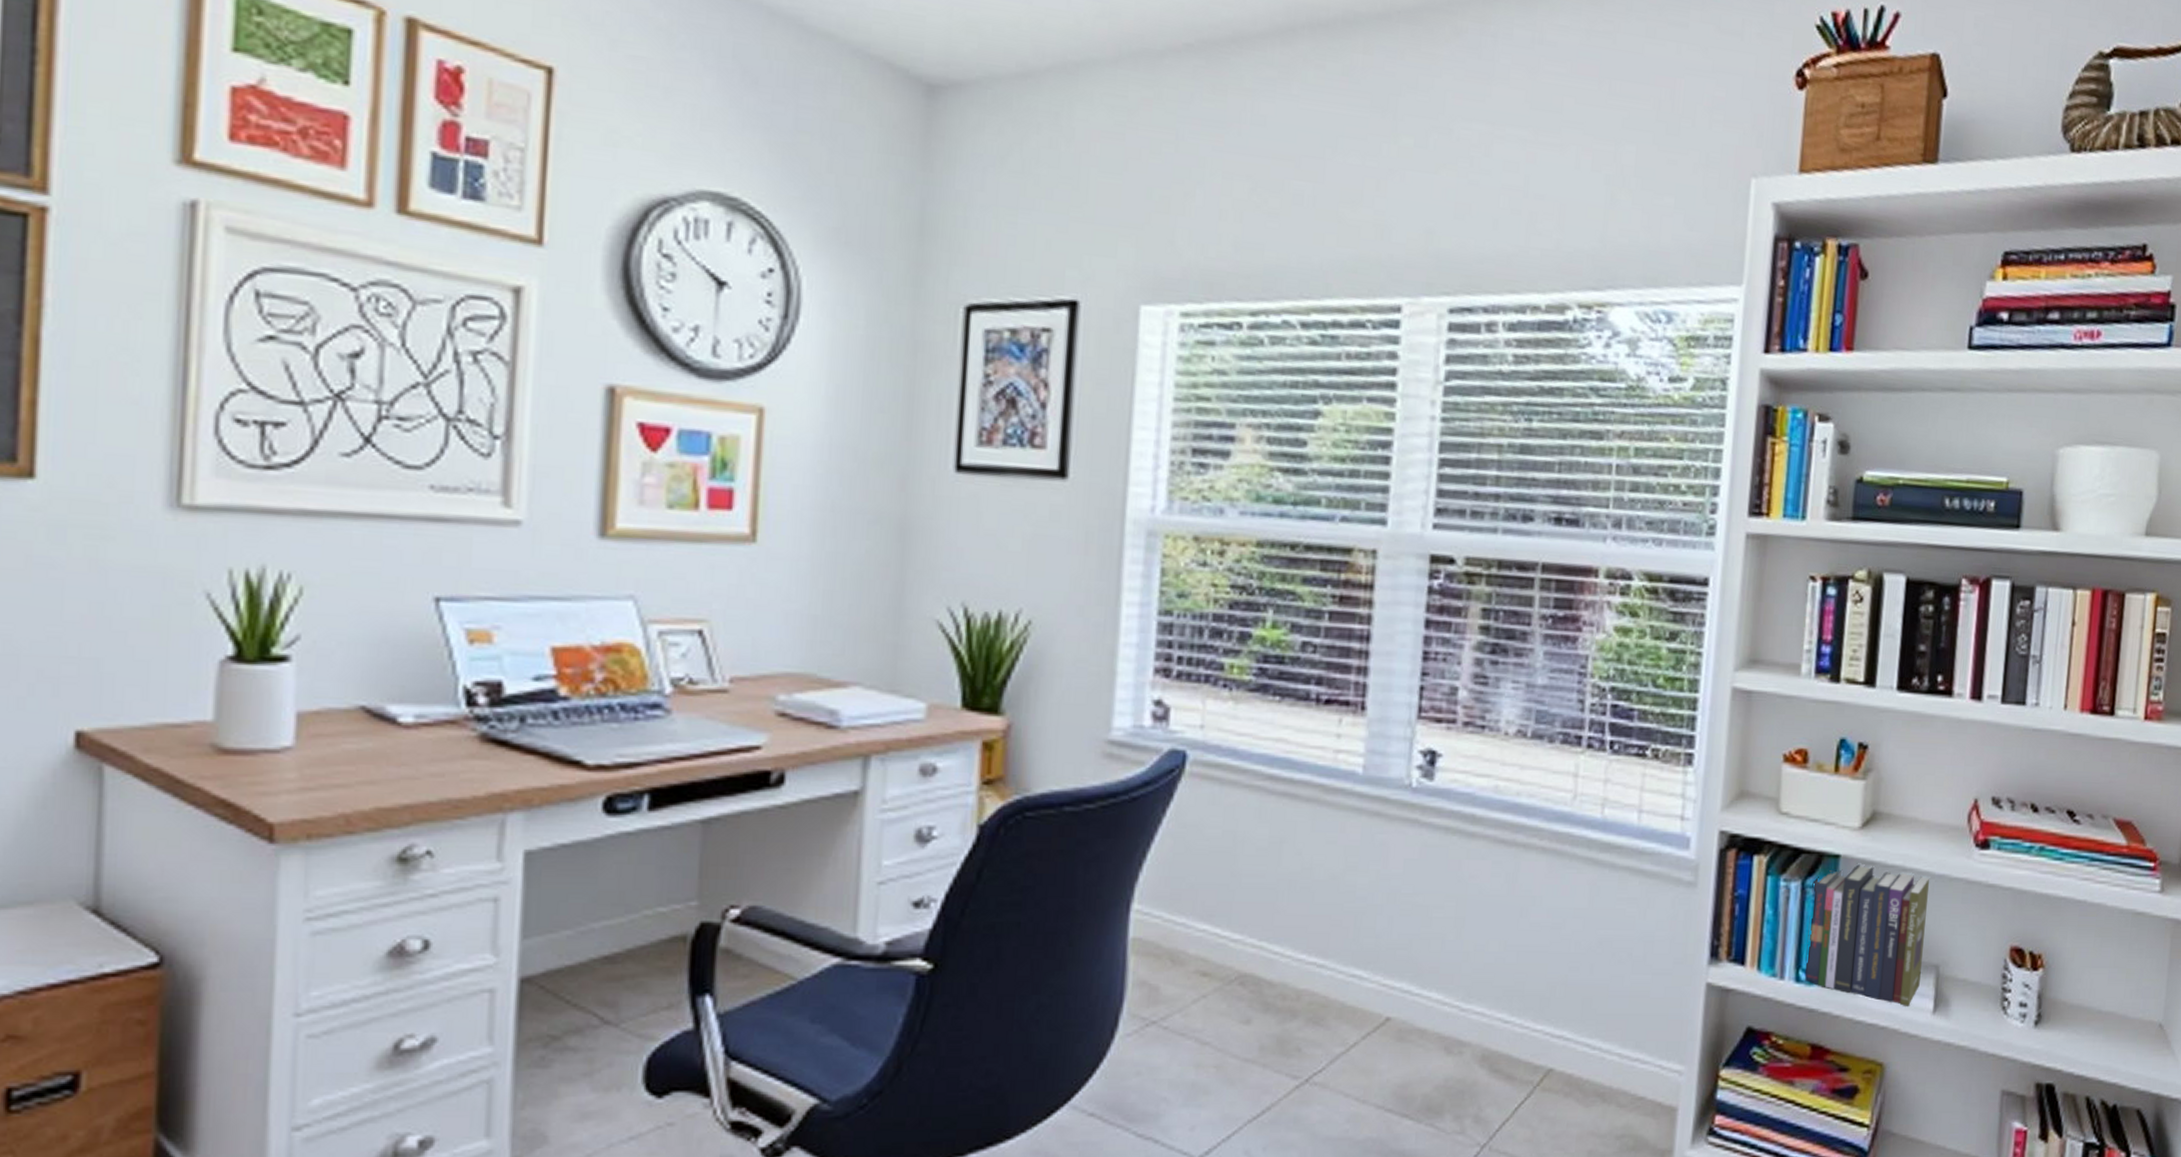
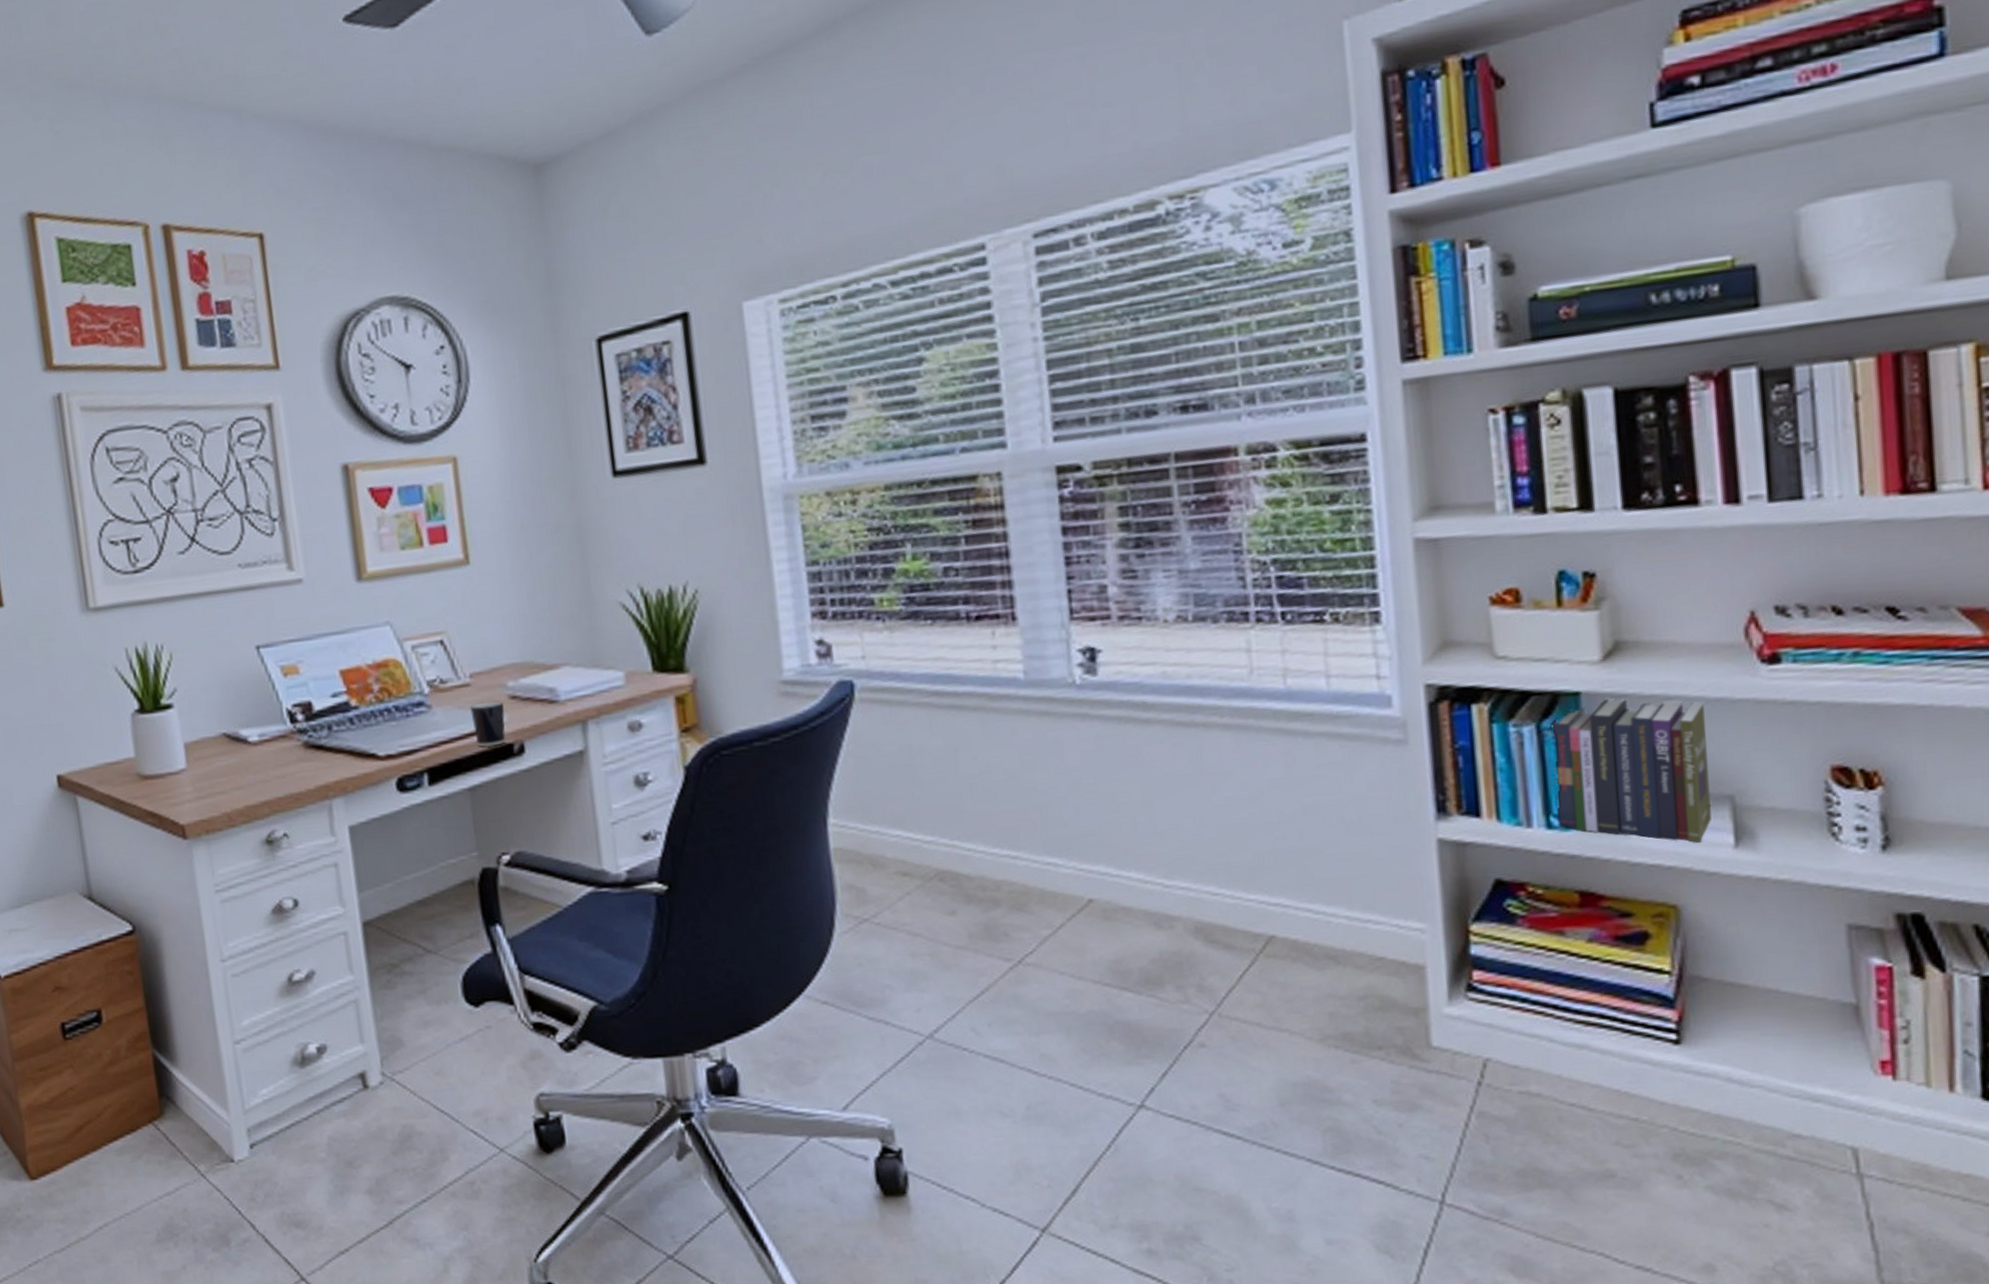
mug: none [722,714,769,772] -> present [470,700,506,747]

